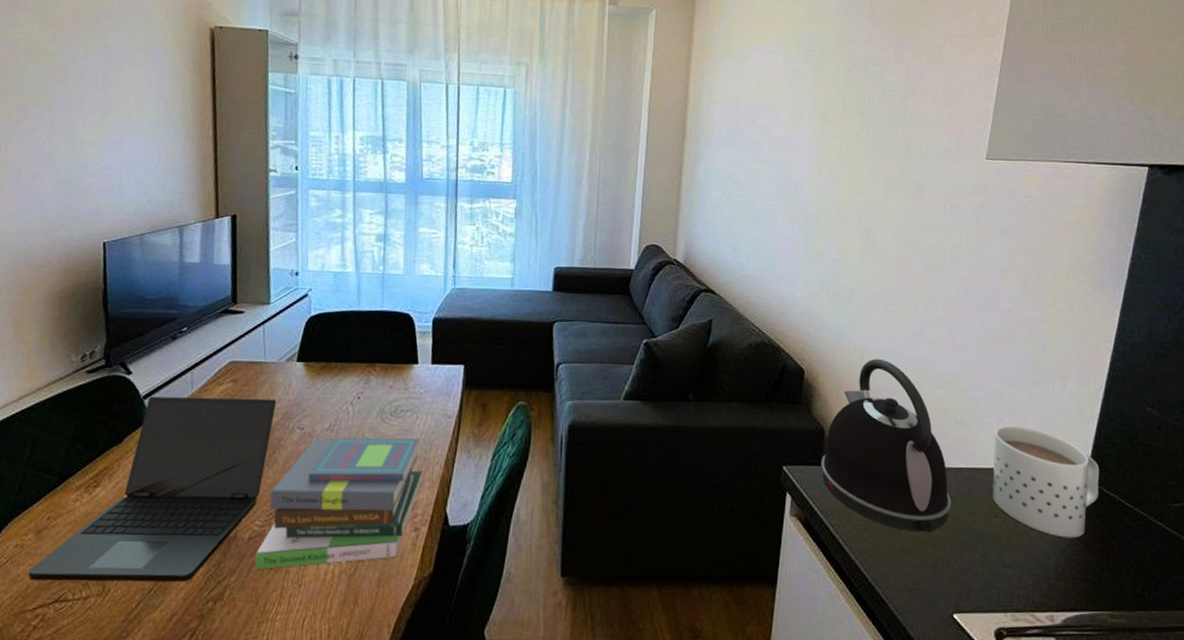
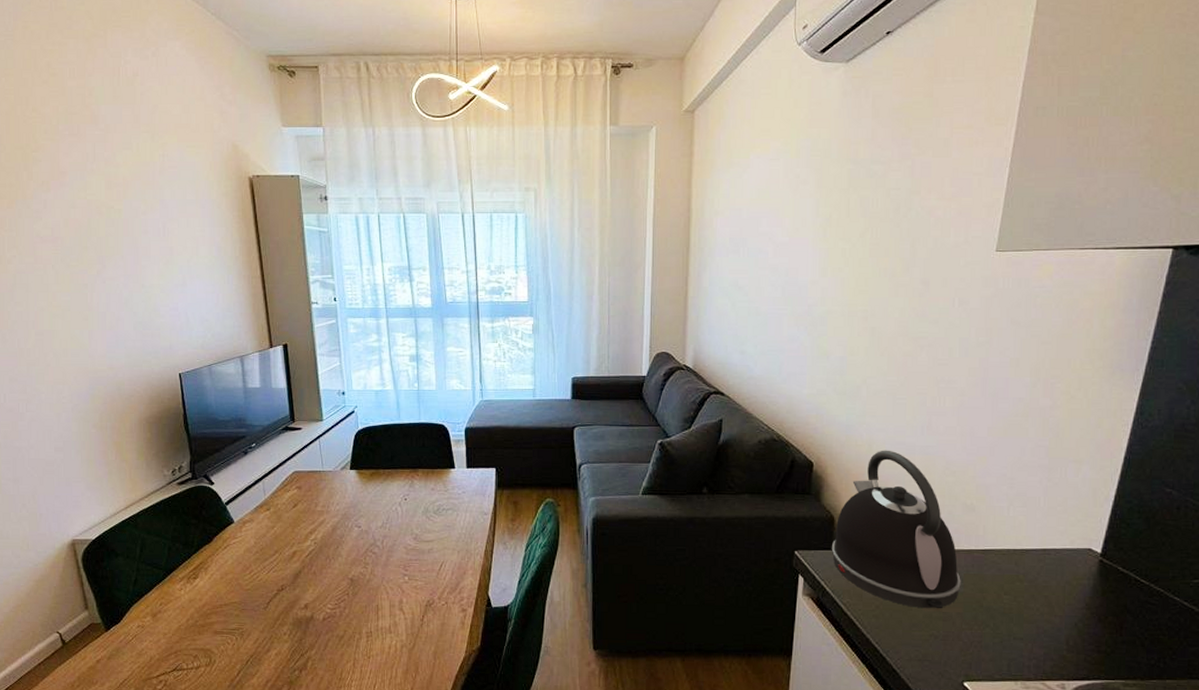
laptop: present [28,396,277,582] -> none [150,502,336,655]
books: present [254,437,423,569] -> none [330,532,467,644]
mug: present [993,426,1100,538] -> none [1003,510,1114,613]

